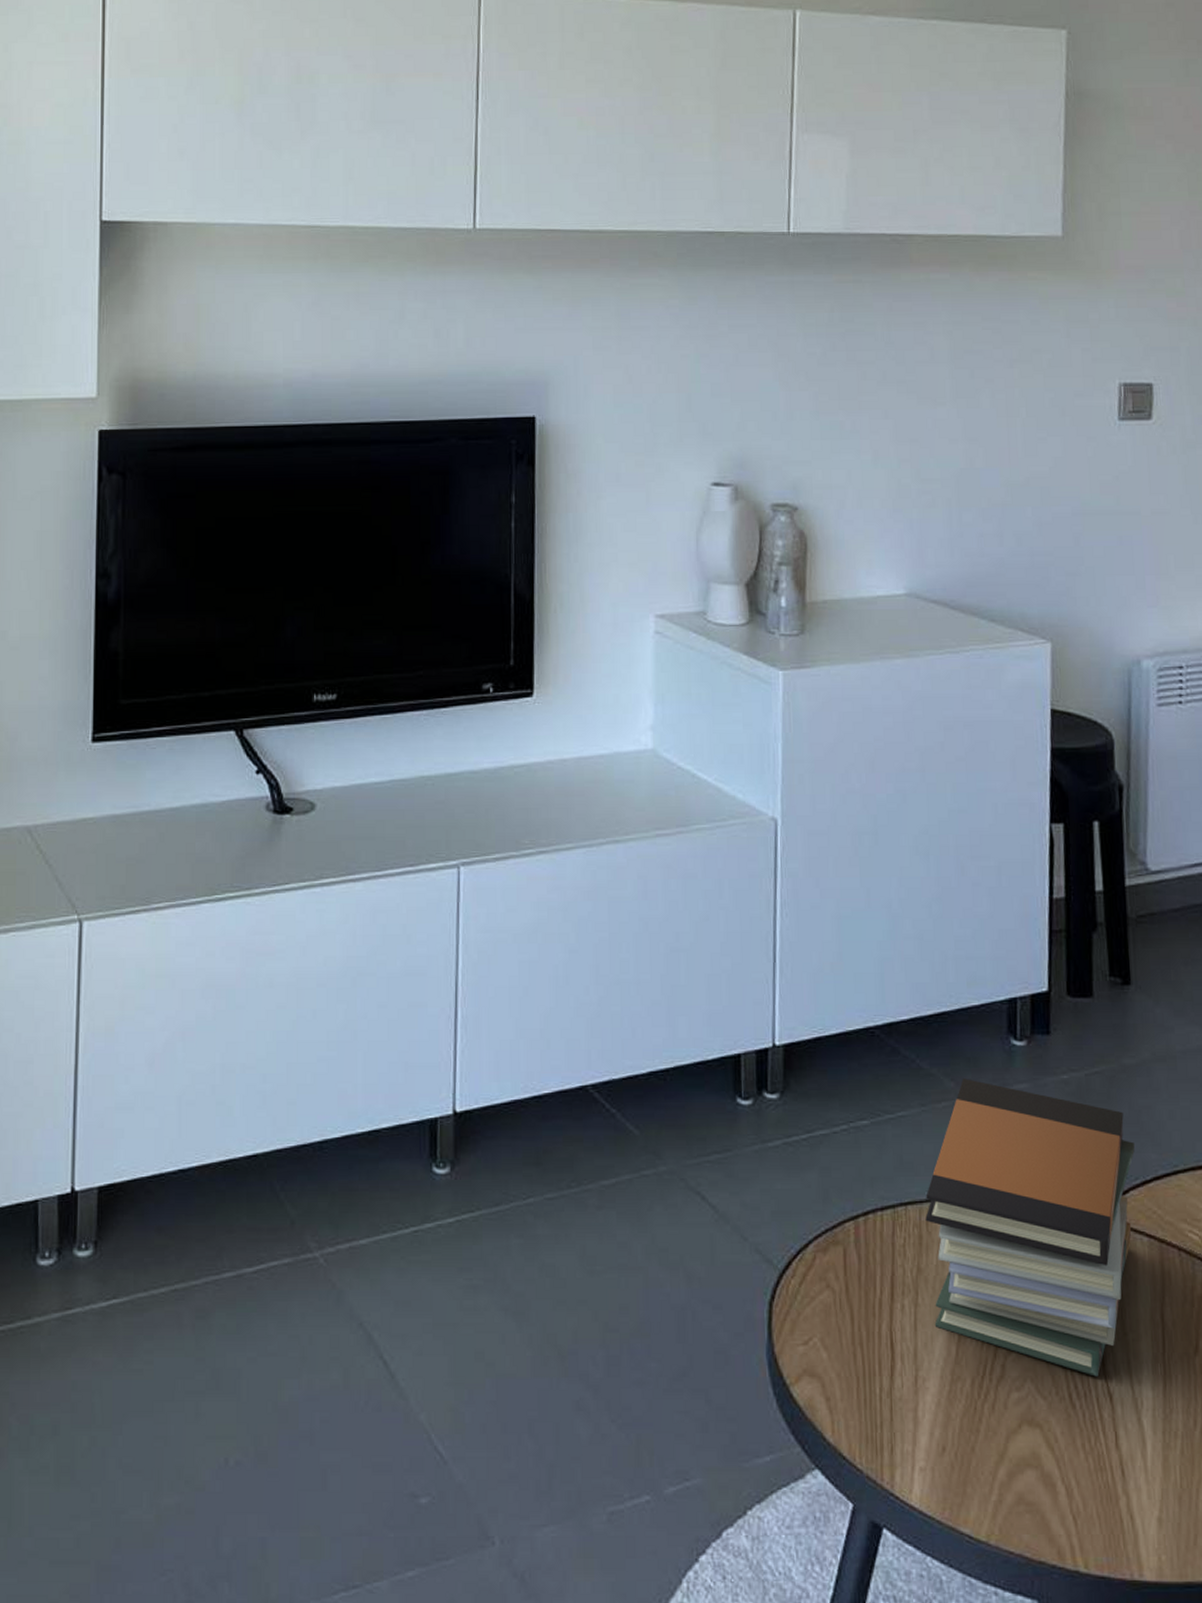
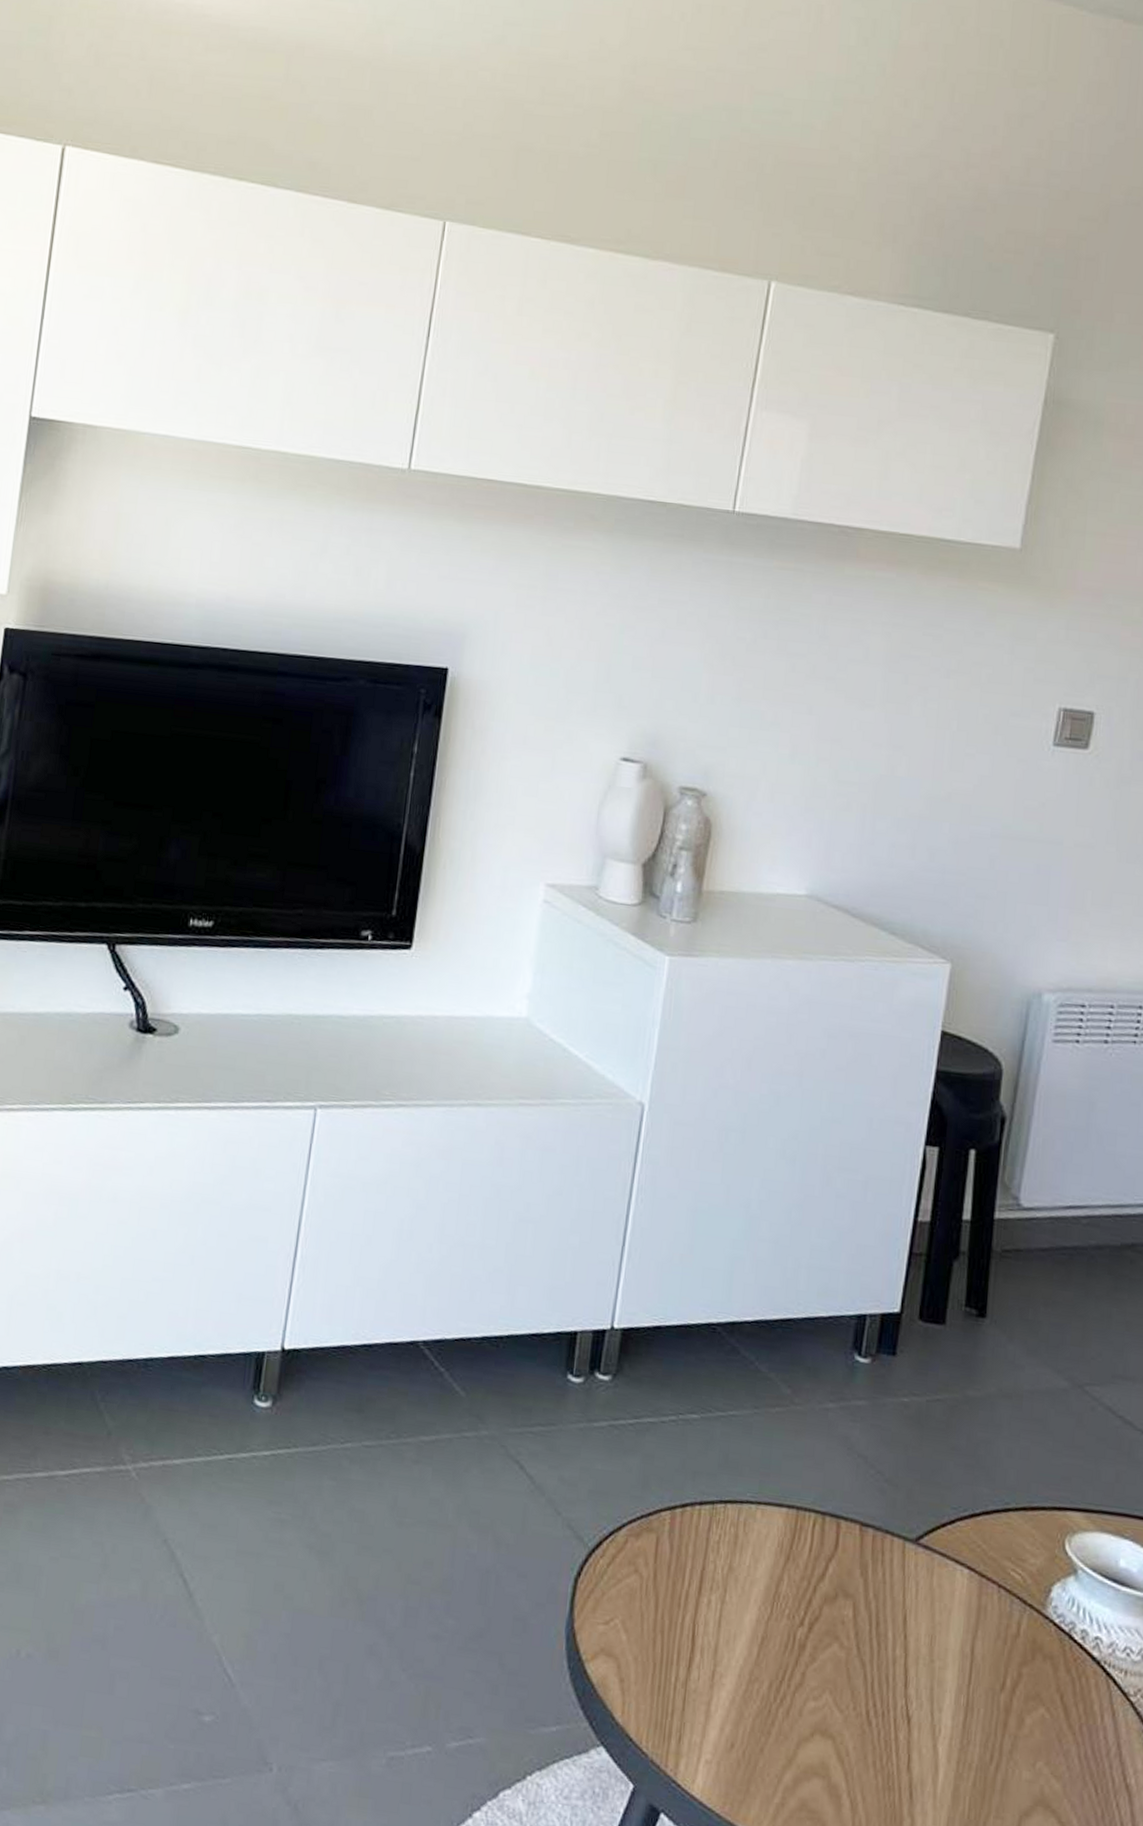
book stack: present [925,1079,1135,1377] -> none [739,1387,968,1698]

